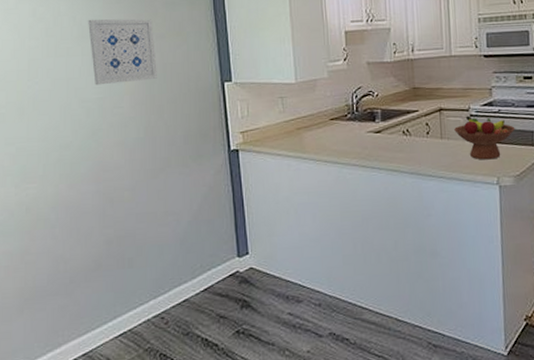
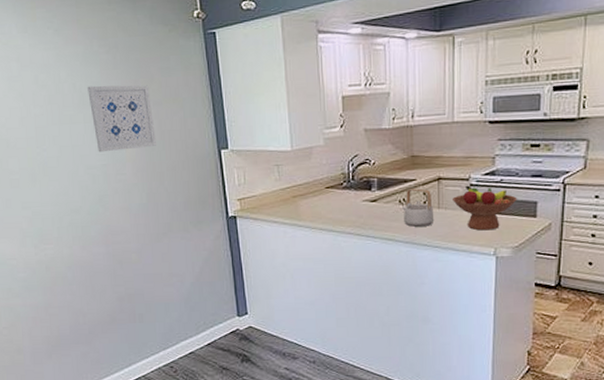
teapot: none [406,119,438,157] -> present [402,188,435,227]

